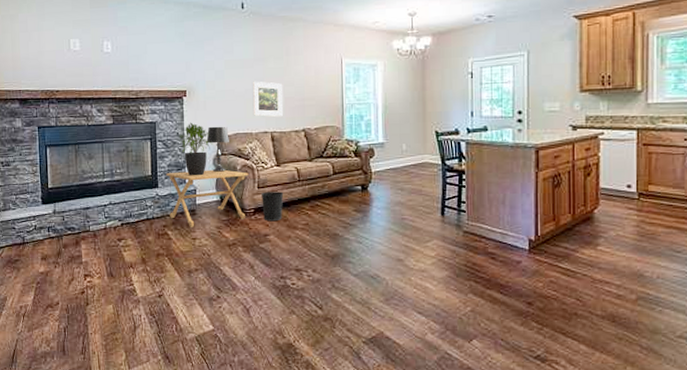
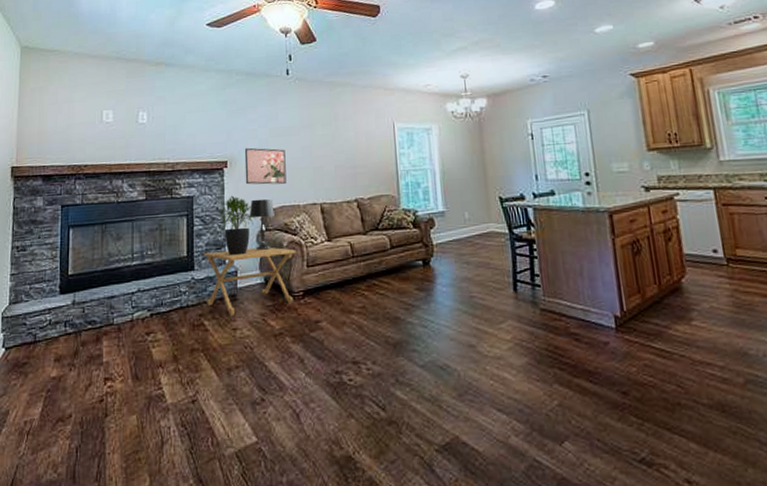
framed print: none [202,78,240,113] -> present [244,147,287,185]
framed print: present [252,81,284,117] -> none [299,149,333,187]
wastebasket: present [260,191,284,222] -> none [310,270,337,305]

